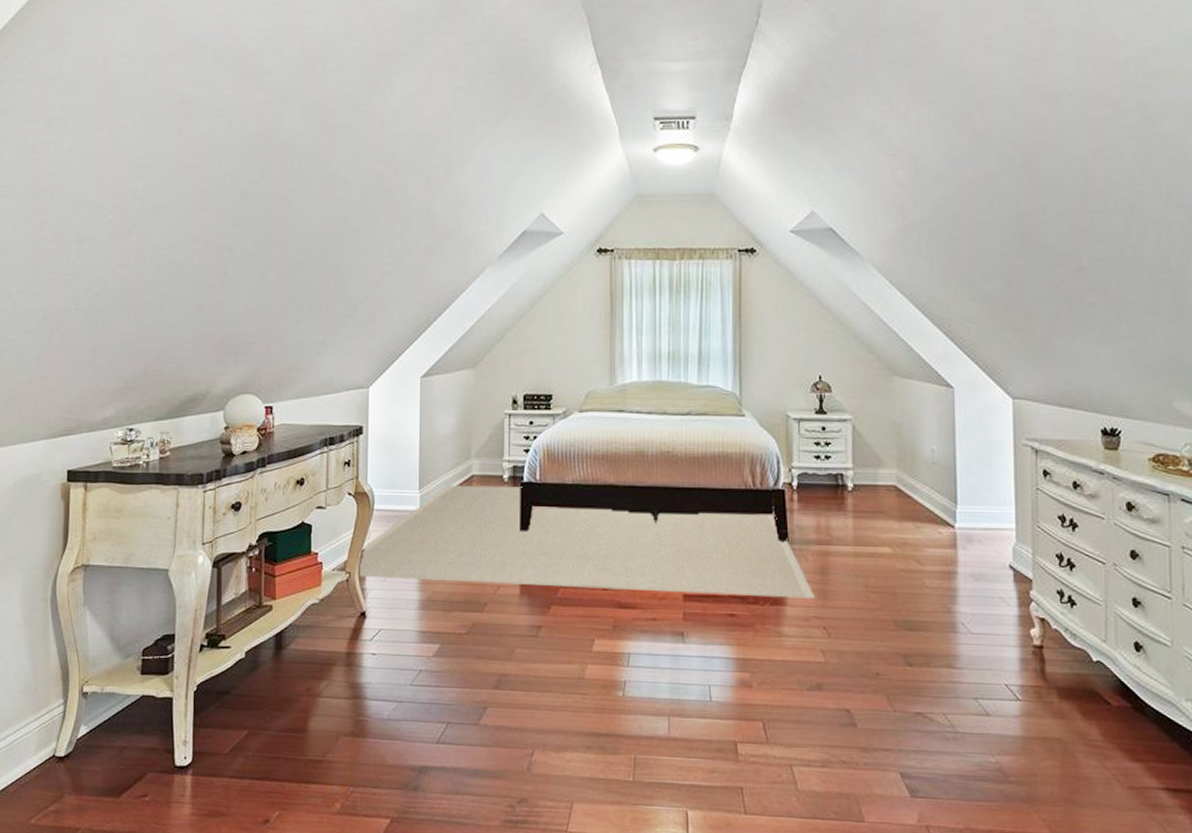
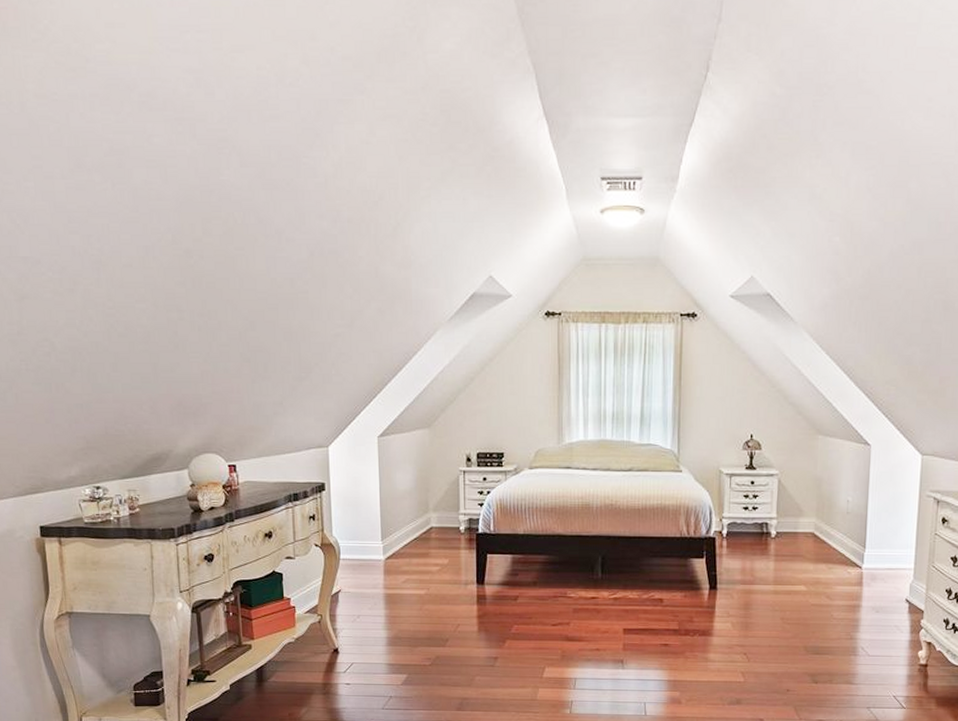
rug: present [331,485,816,599] -> none [304,536,739,630]

